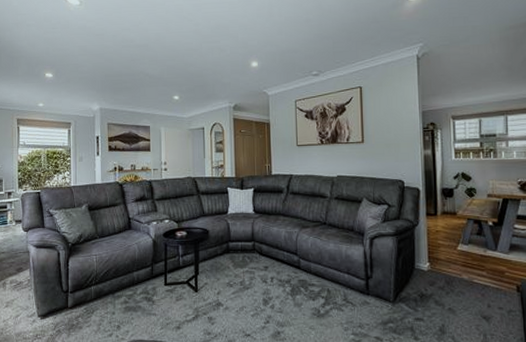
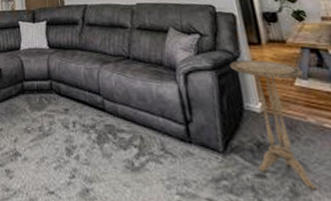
side table: none [409,228,466,330] -> present [229,60,317,191]

